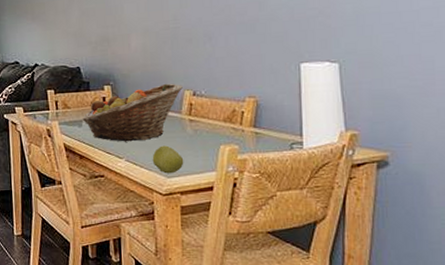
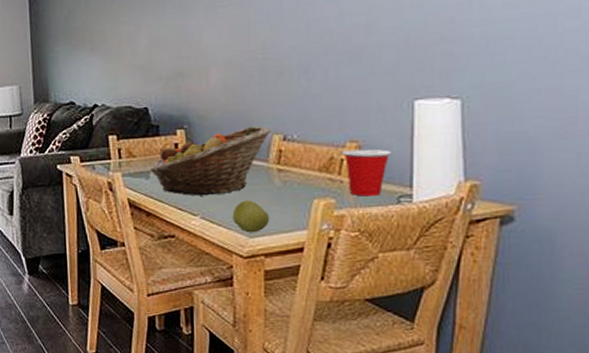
cup: none [242,103,284,143] -> present [341,148,392,197]

